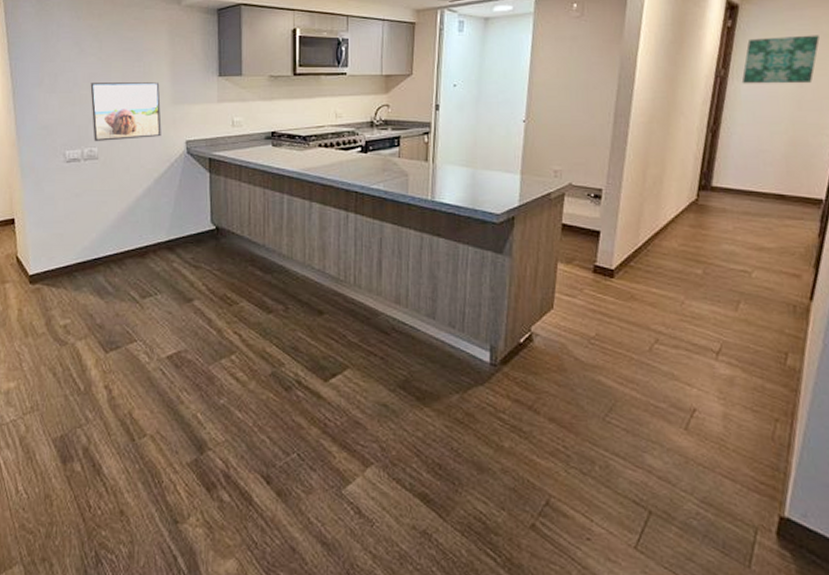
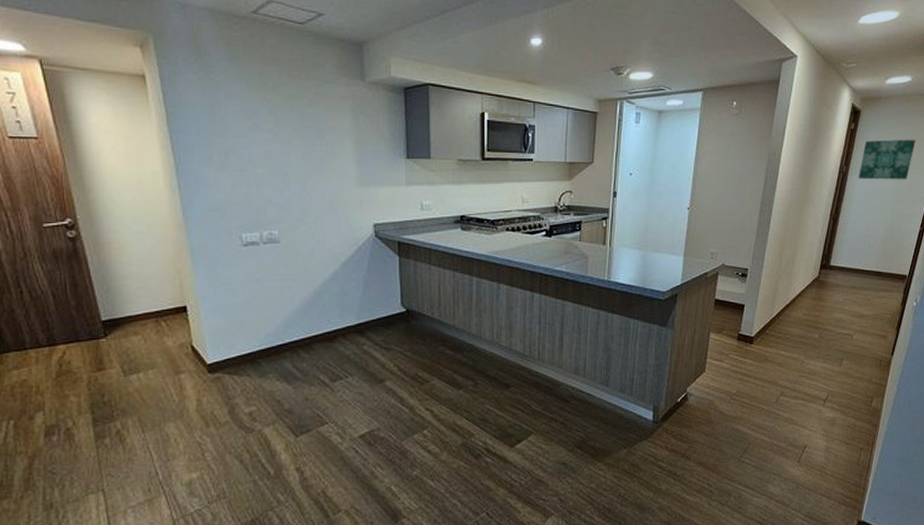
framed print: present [90,82,162,141] -> none [267,161,347,224]

